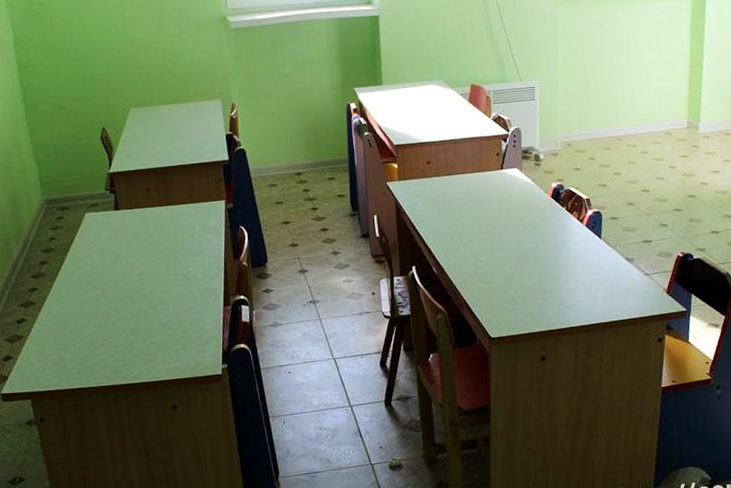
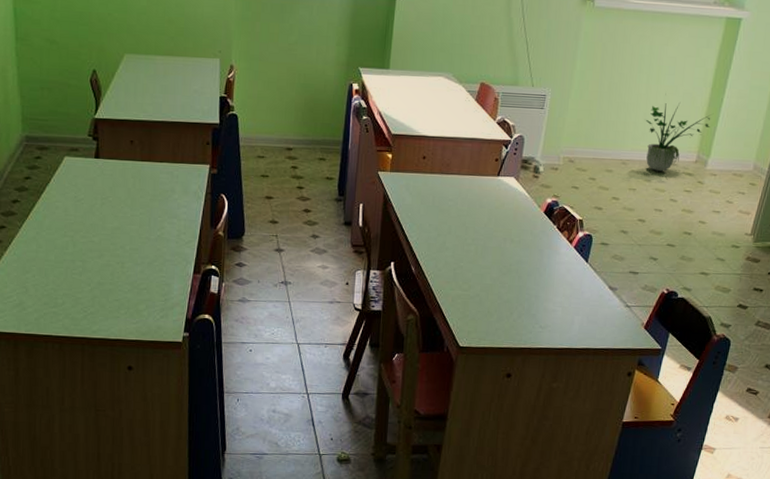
potted plant: none [632,68,695,142] -> present [645,93,710,171]

